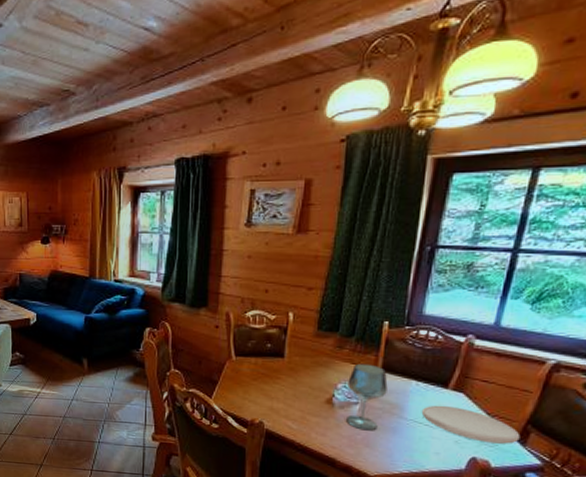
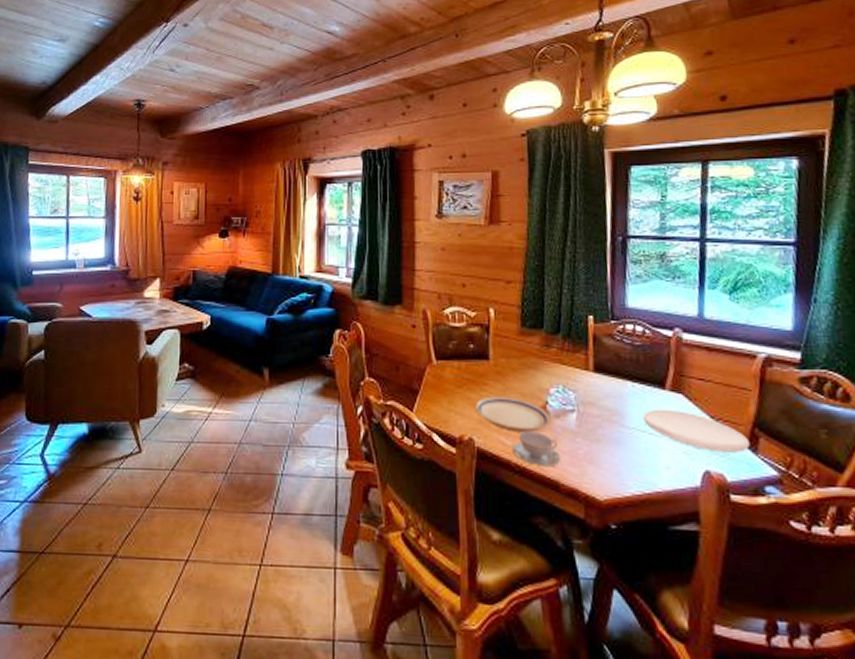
plate: none [267,388,335,419] -> present [475,396,551,432]
teacup: none [297,417,339,448] -> present [512,430,560,467]
wine glass: present [346,363,388,431] -> none [560,364,603,444]

